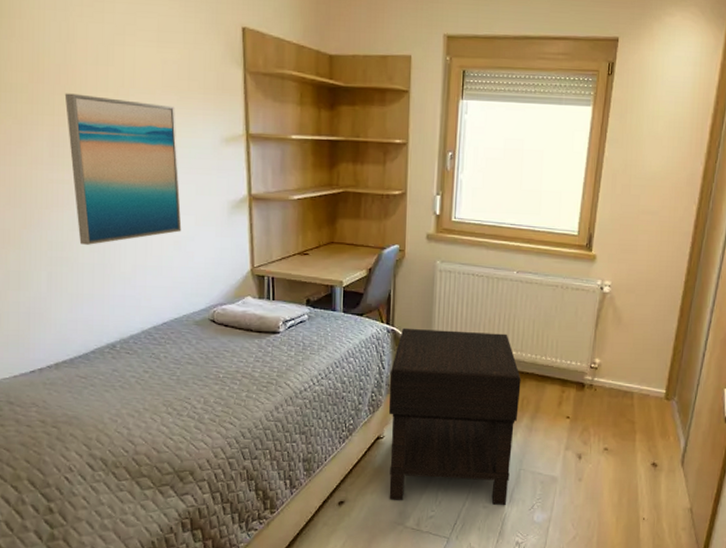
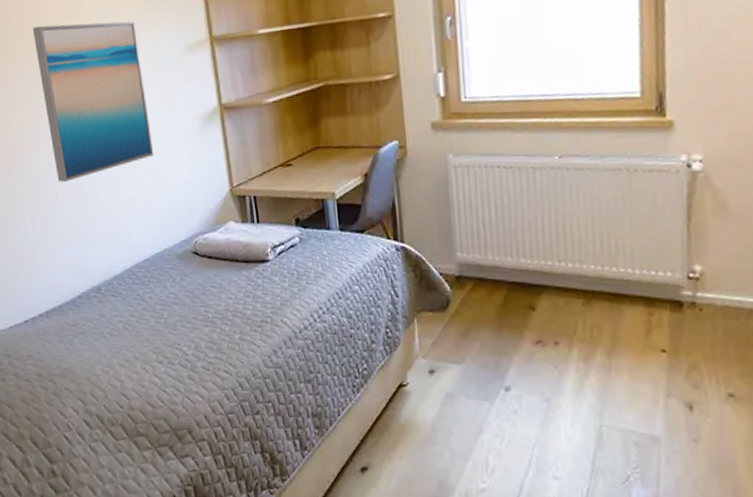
nightstand: present [388,328,521,505] -> none [405,240,588,476]

